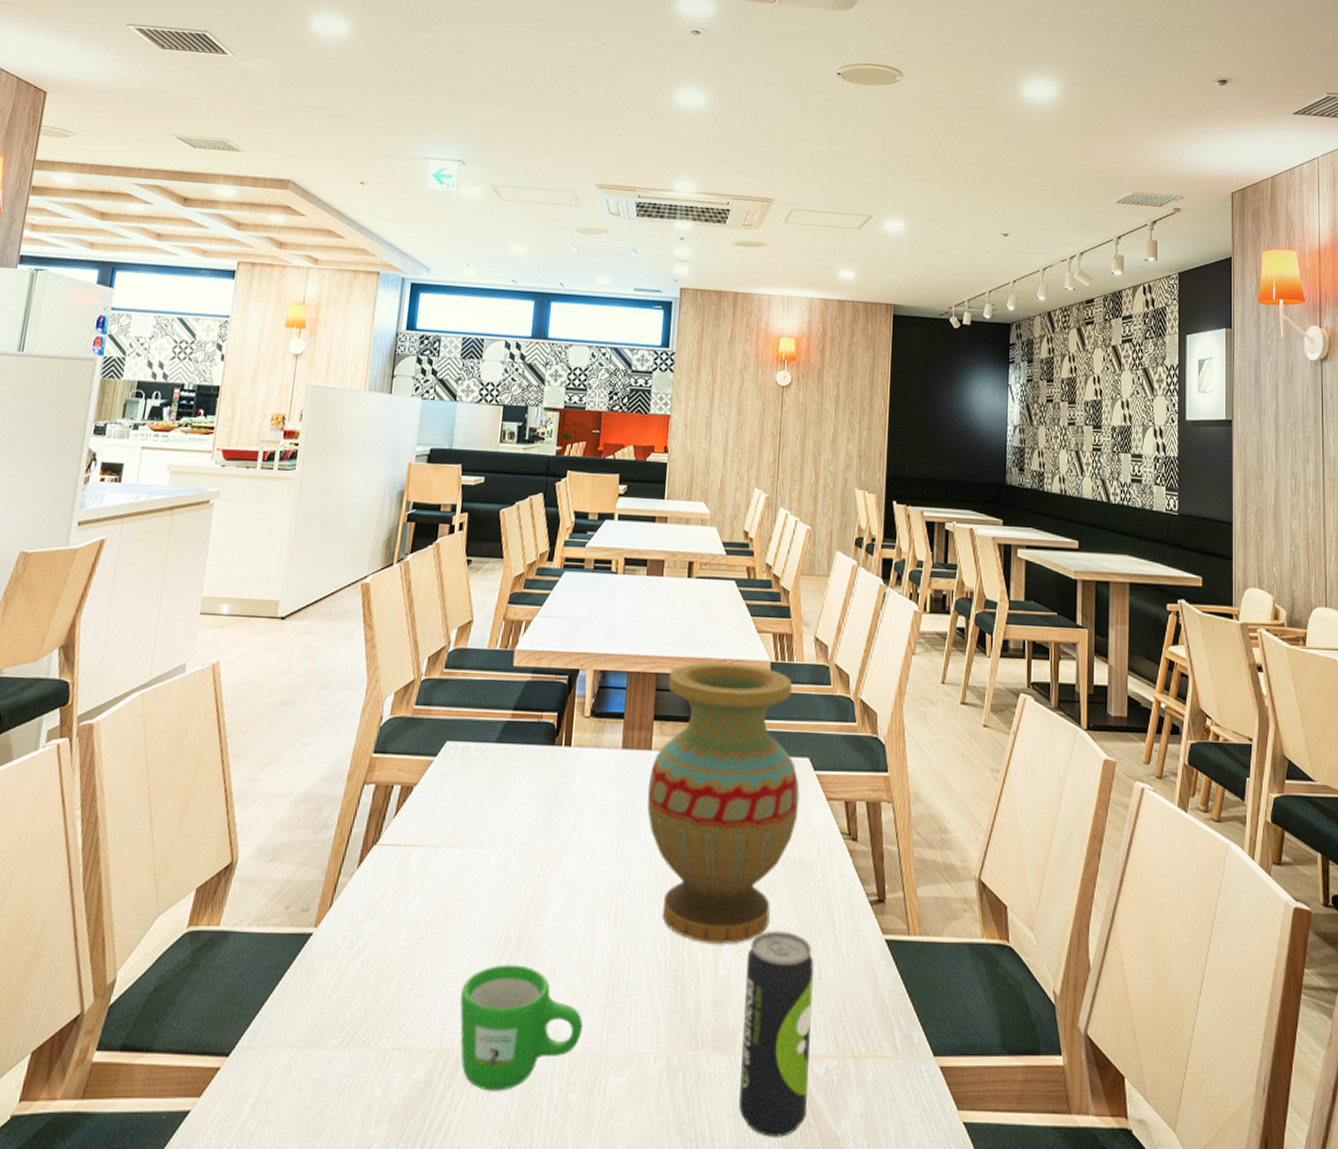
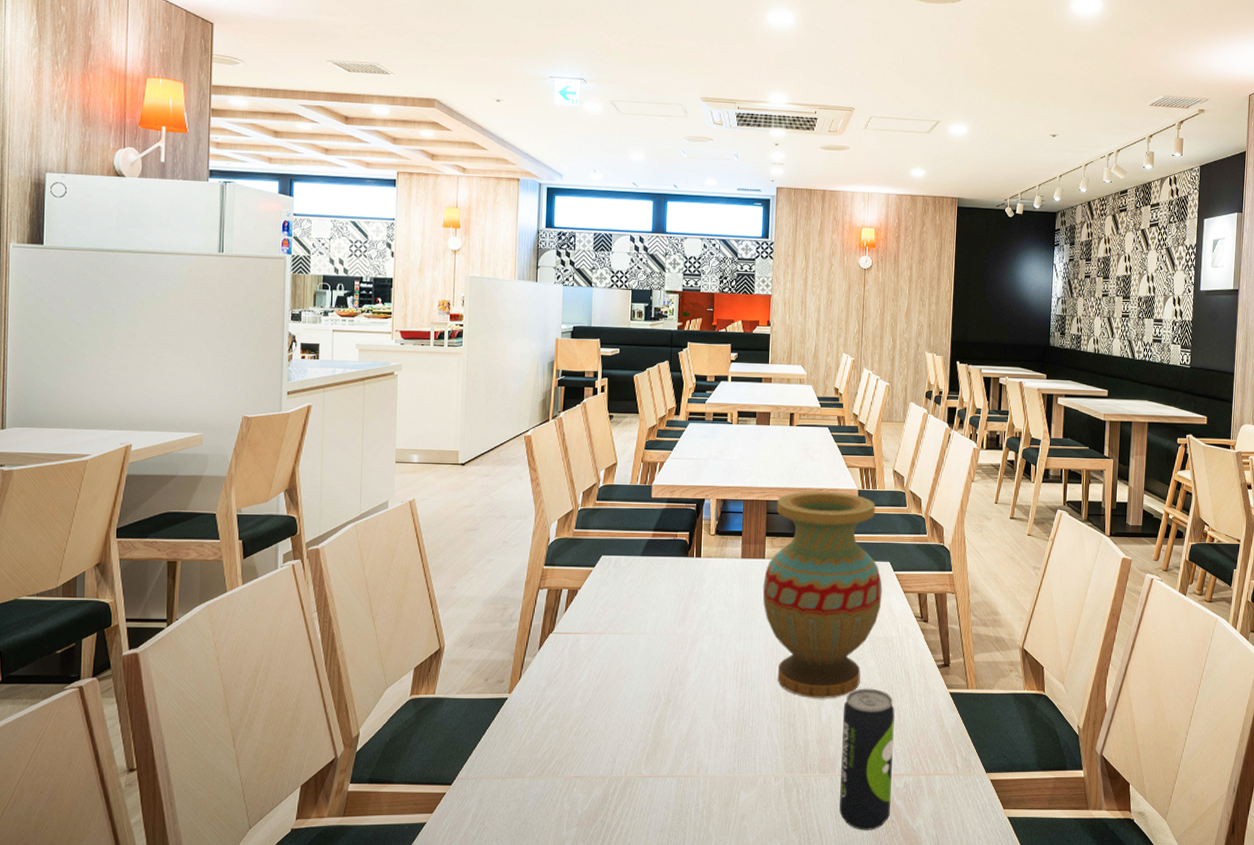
mug: present [460,964,583,1092] -> none [625,716,719,804]

